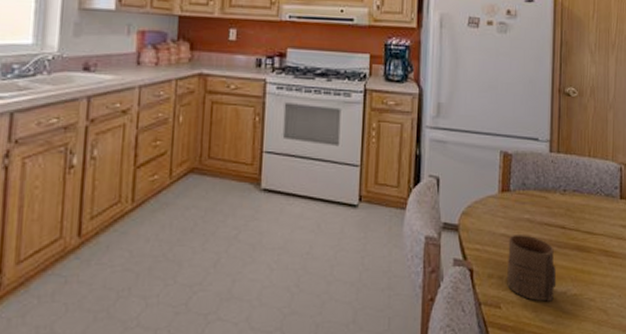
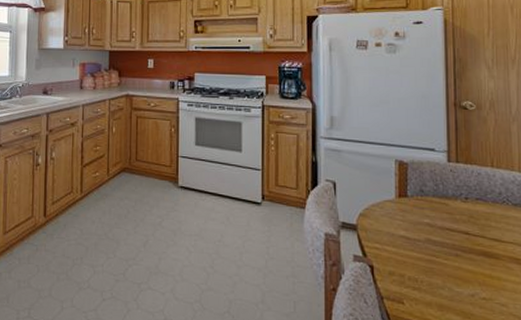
cup: present [507,235,557,302] -> none [408,237,463,303]

